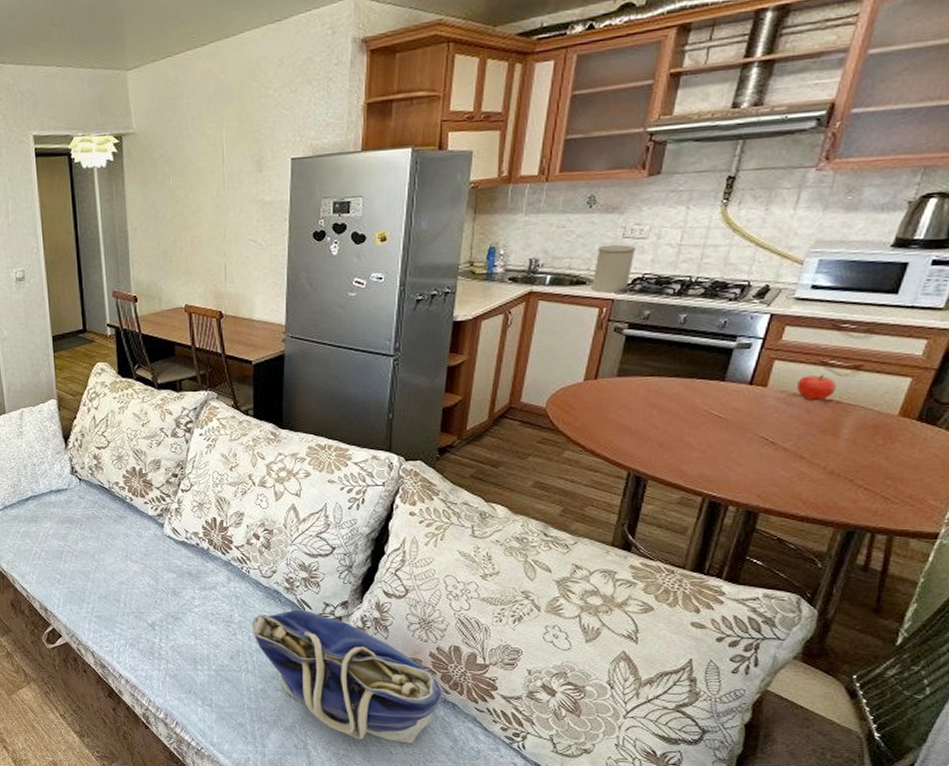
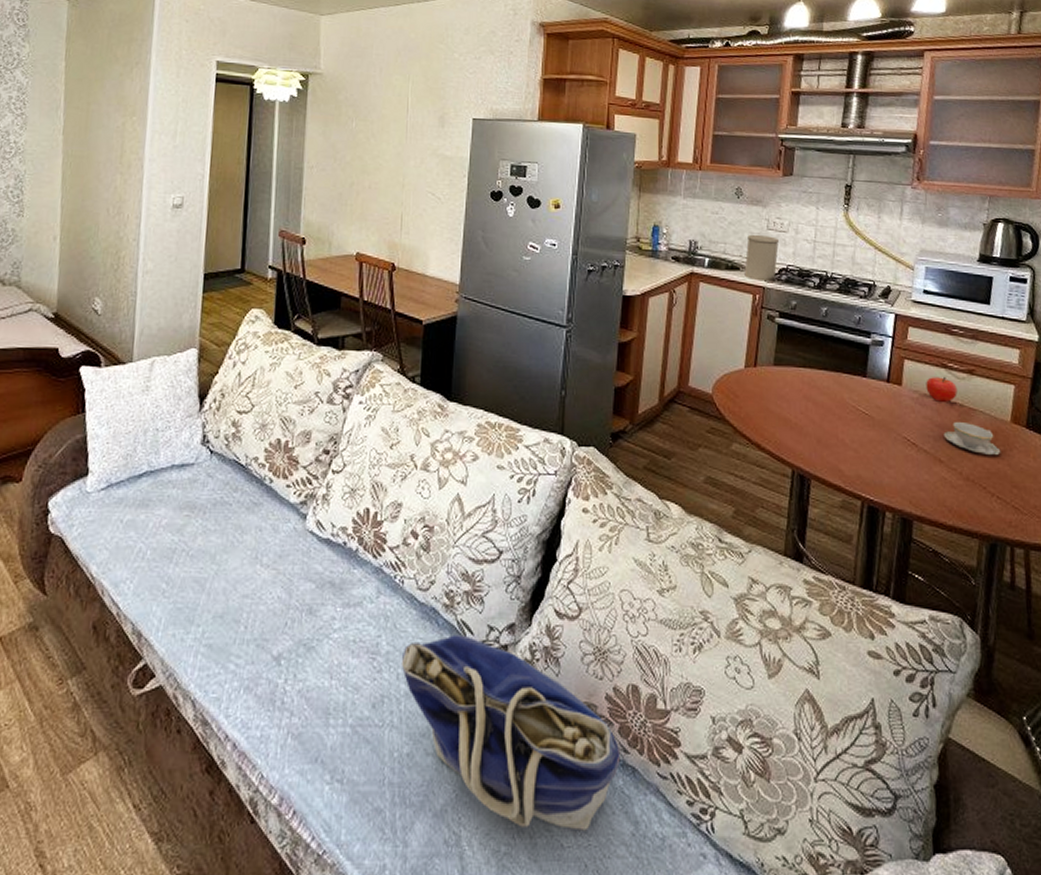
teacup: none [810,419,879,450] -> present [943,422,1001,456]

